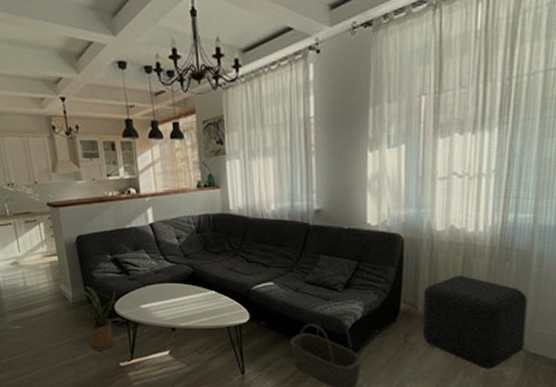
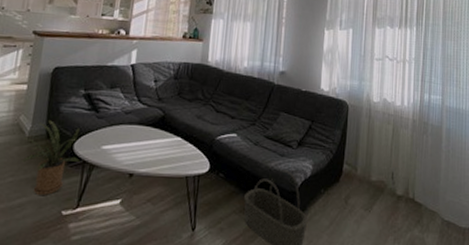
cube: present [422,276,528,369] -> none [360,143,441,235]

